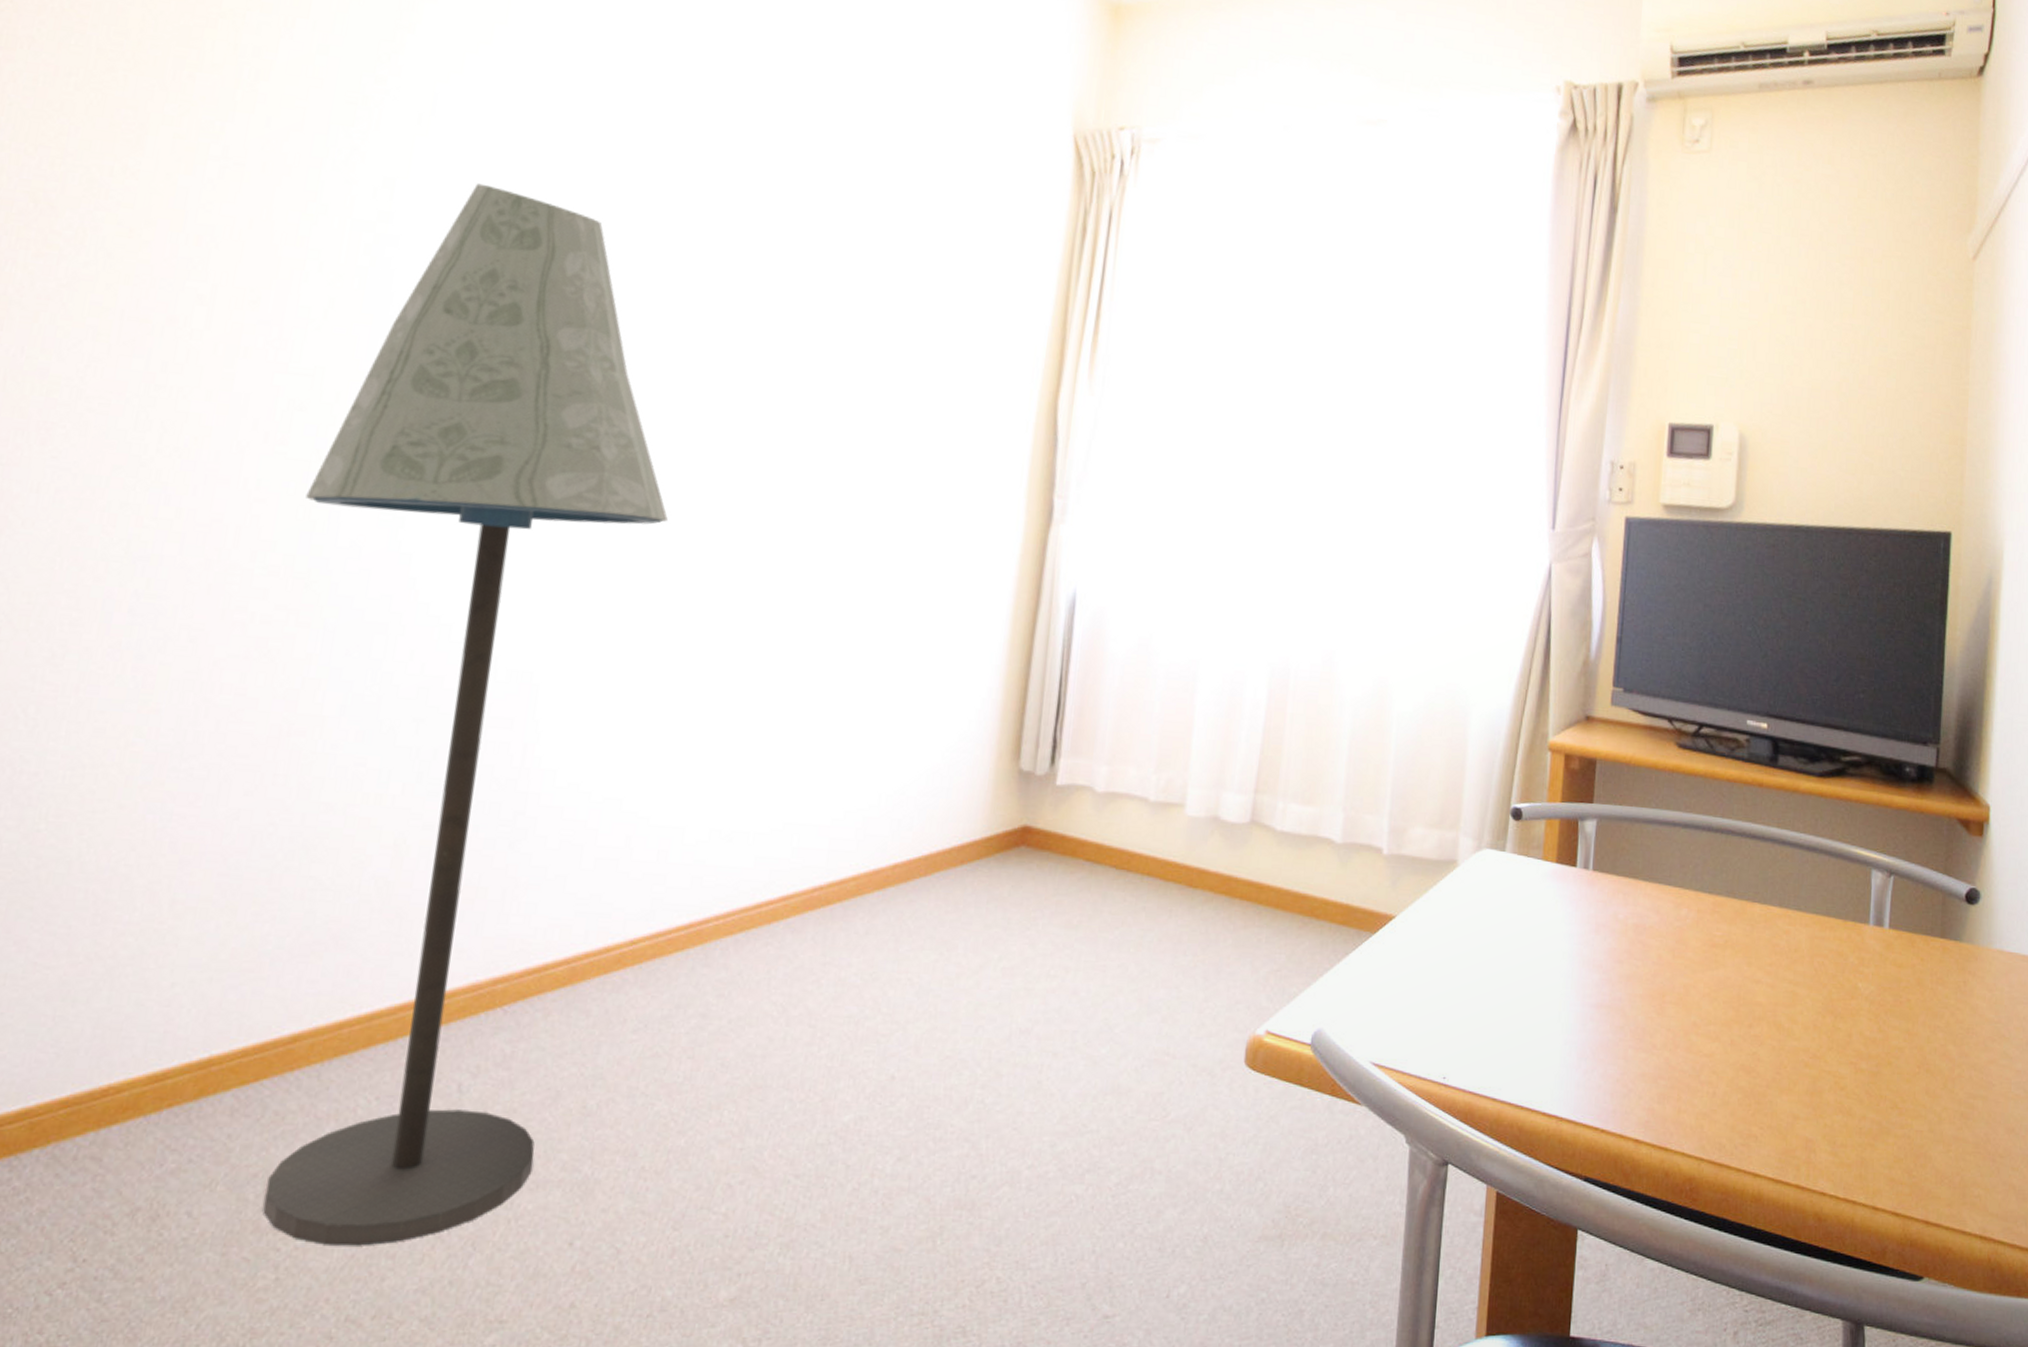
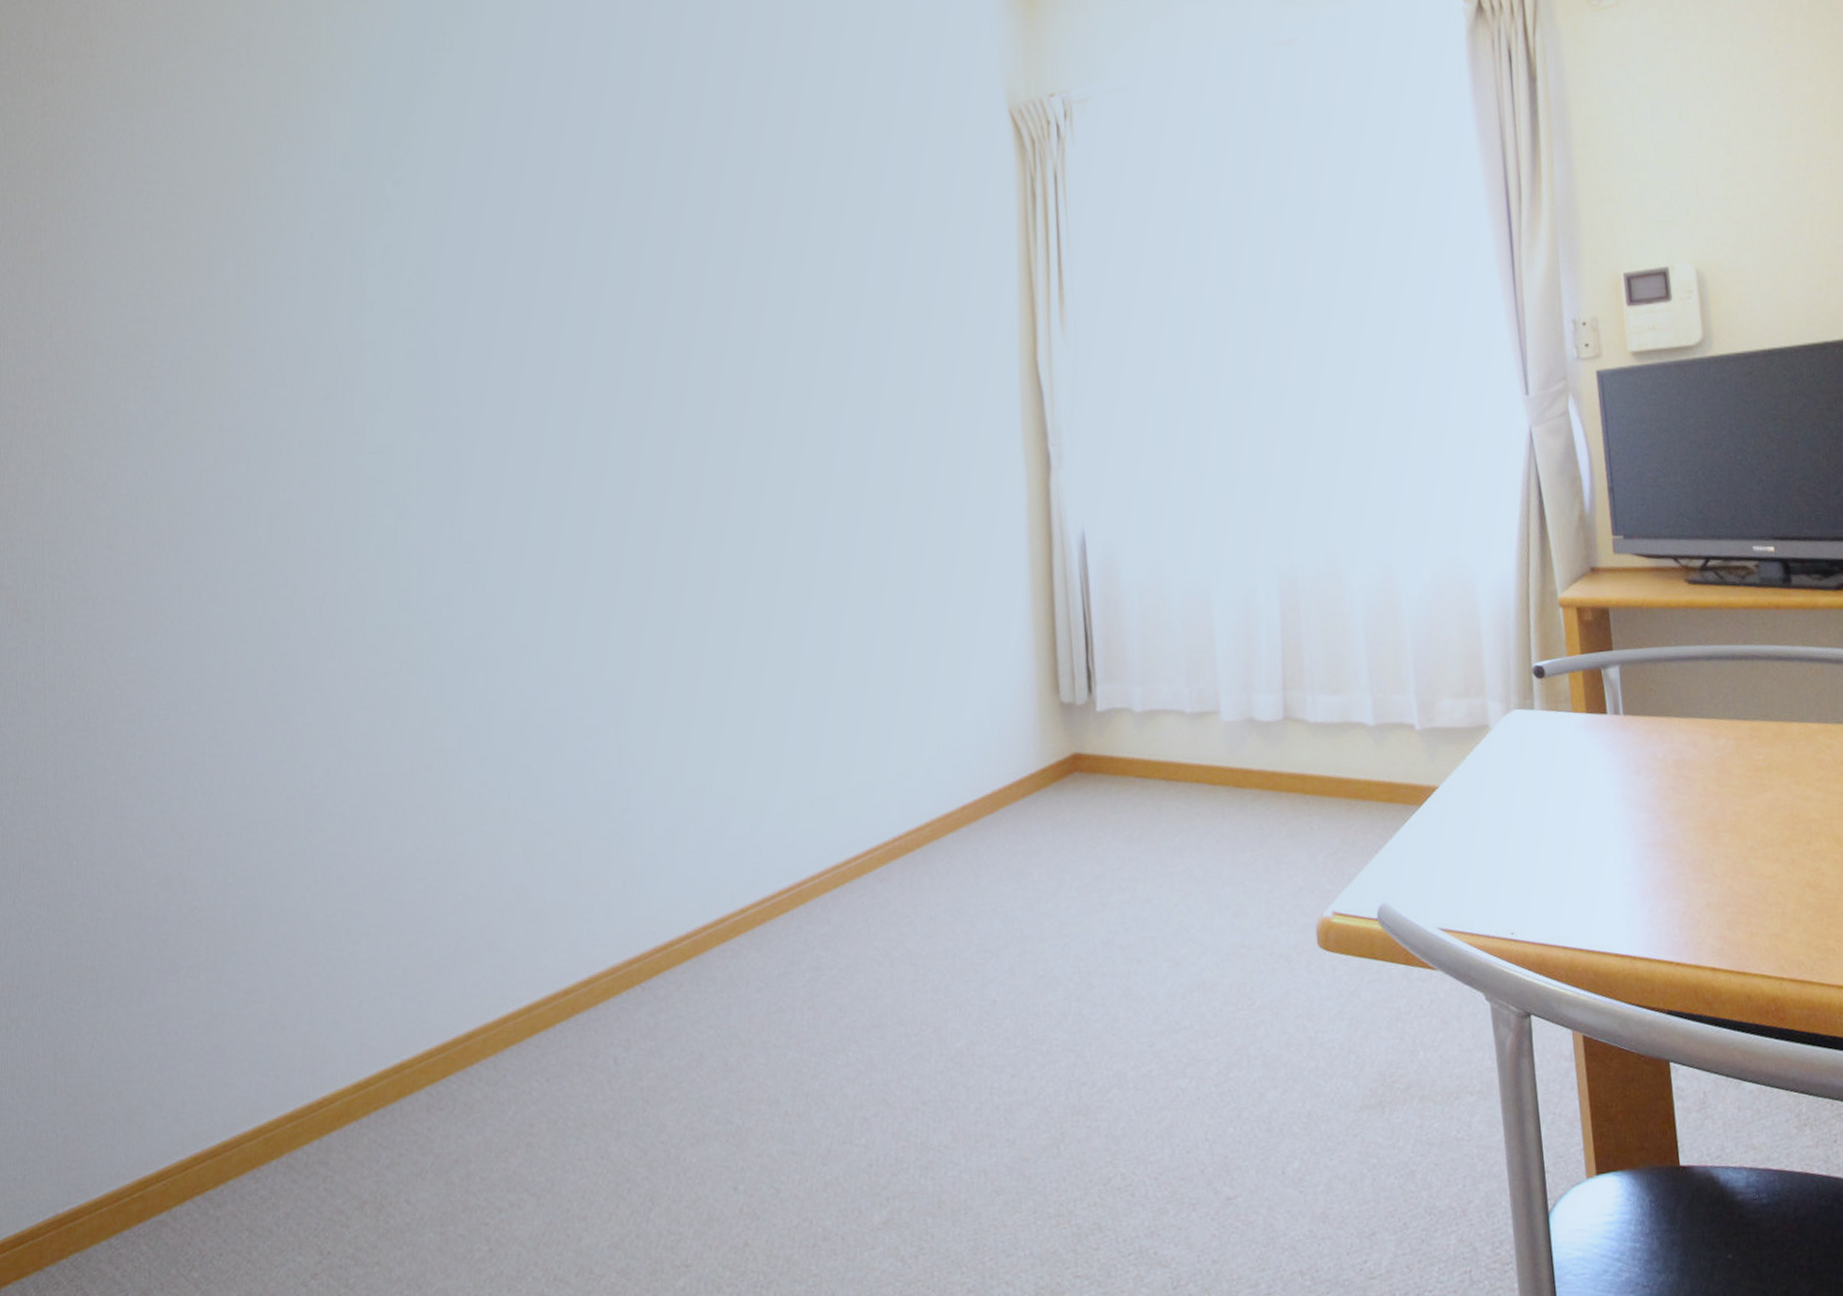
floor lamp: present [263,183,668,1245] -> none [398,256,708,1214]

